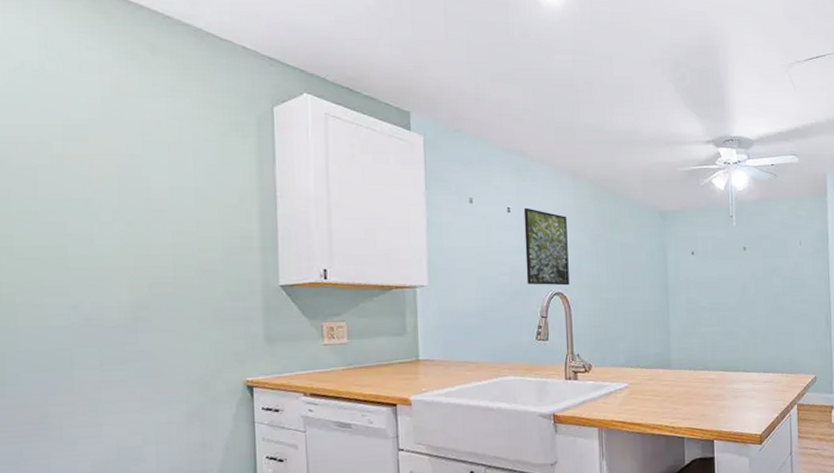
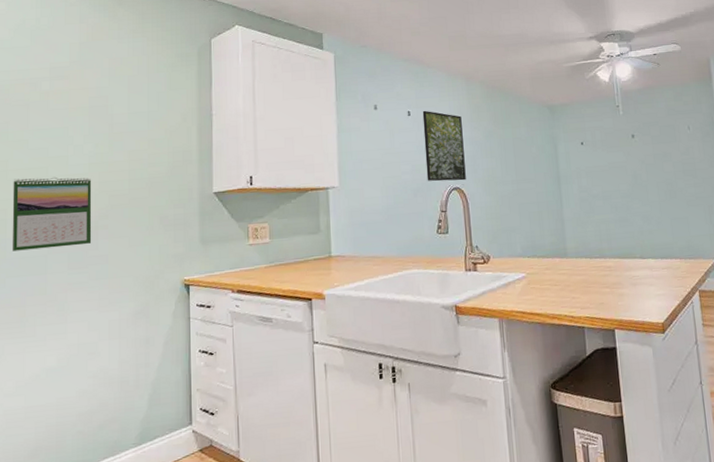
calendar: none [21,257,130,343] -> present [11,176,92,251]

